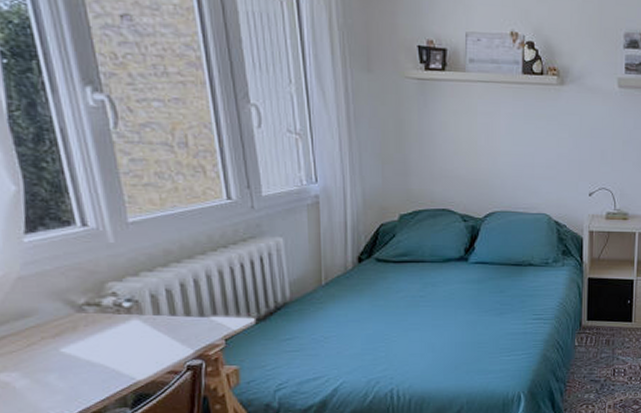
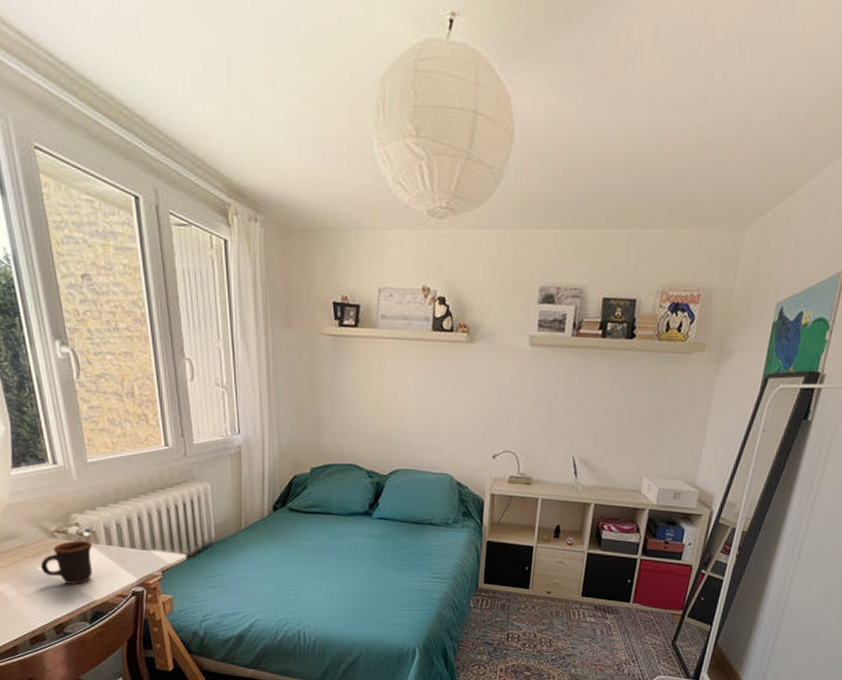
mug: none [63,312,136,365] -> present [40,540,93,585]

